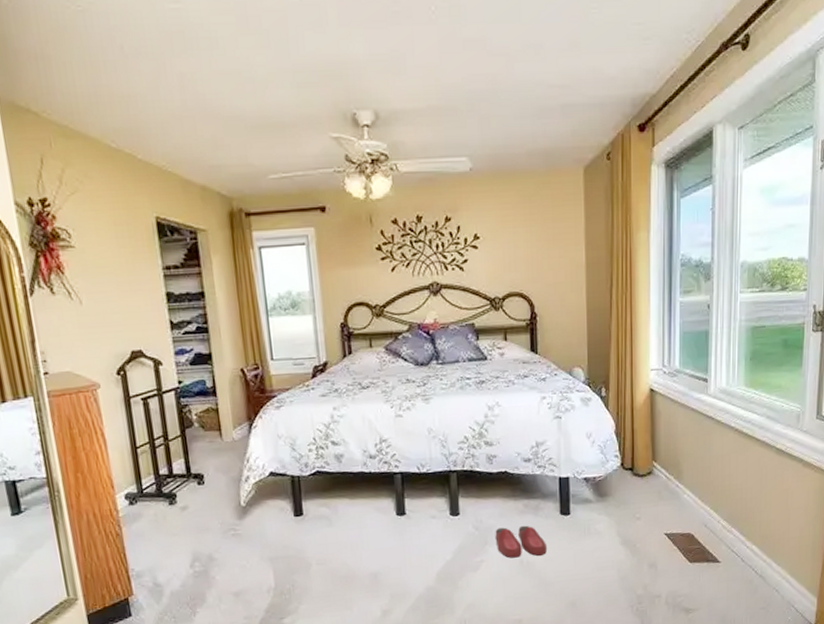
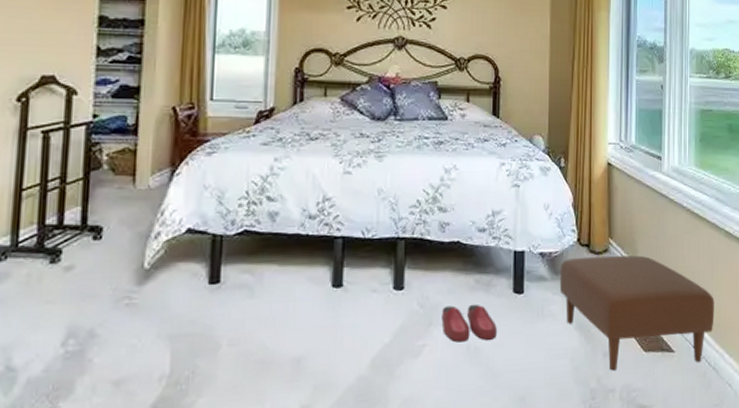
ottoman: none [604,476,763,580] -> present [559,255,714,371]

